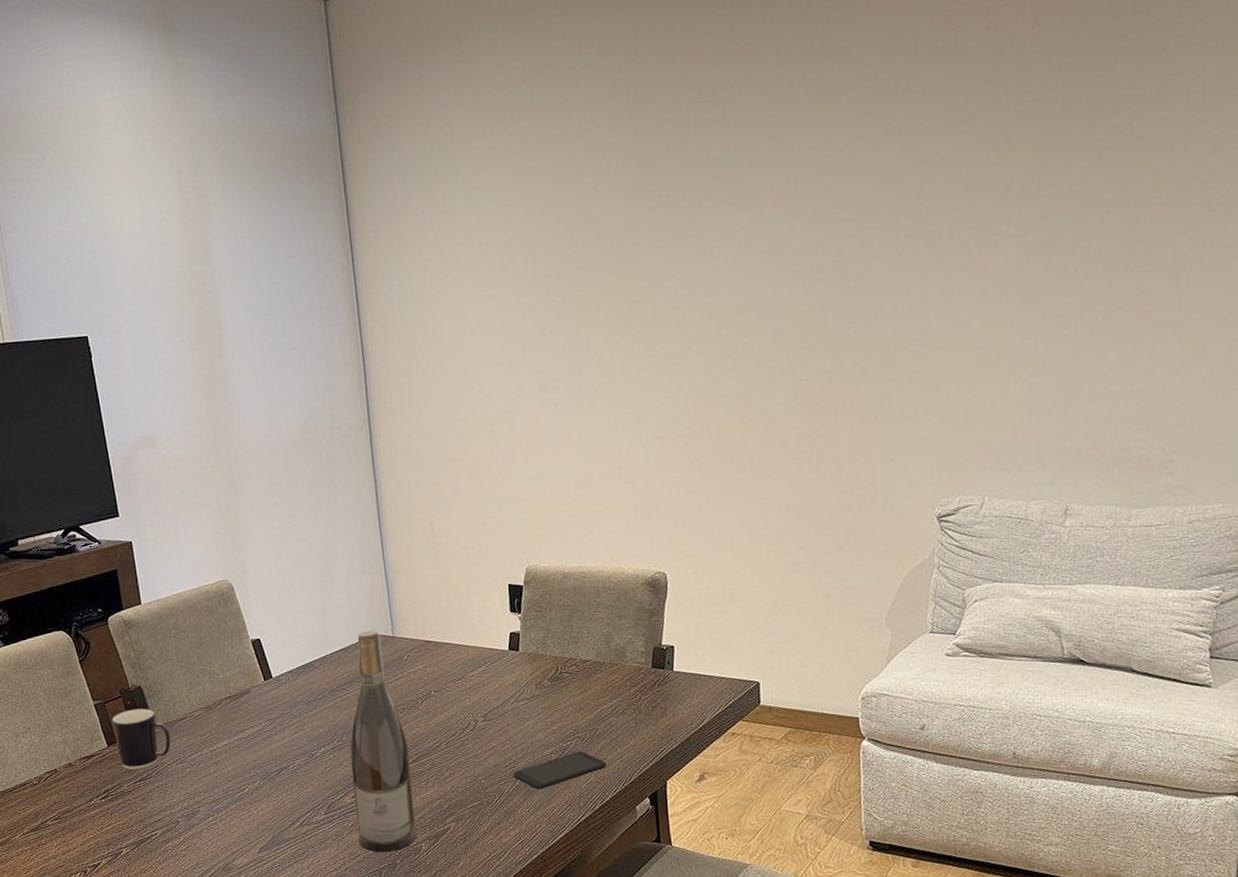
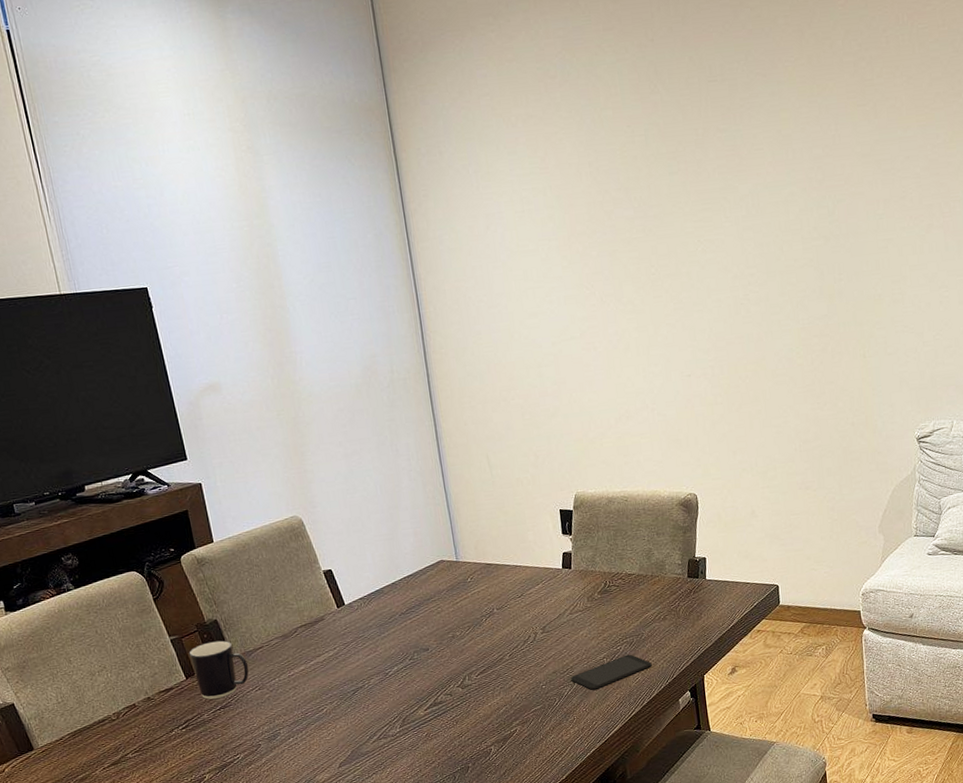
wine bottle: present [349,631,417,853] -> none [420,557,486,758]

